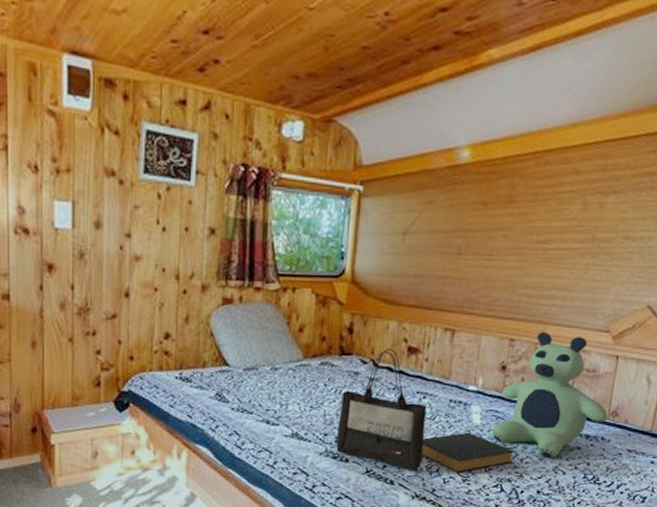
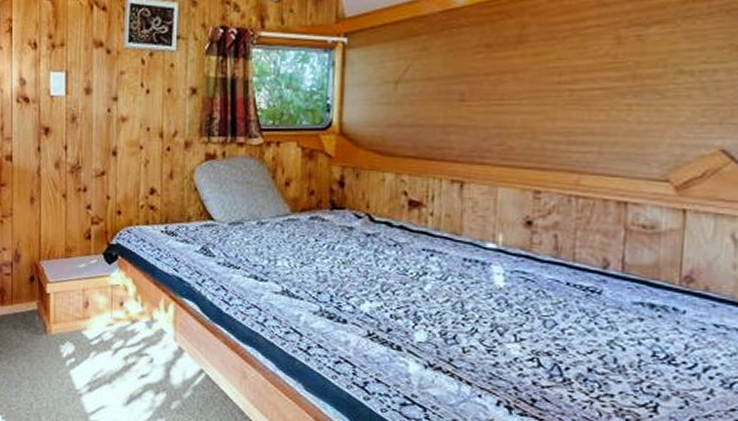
tote bag: present [336,349,427,472] -> none [332,202,436,338]
hardback book: present [421,432,516,474] -> none [433,295,554,343]
bear: present [491,331,608,458] -> none [520,182,679,330]

